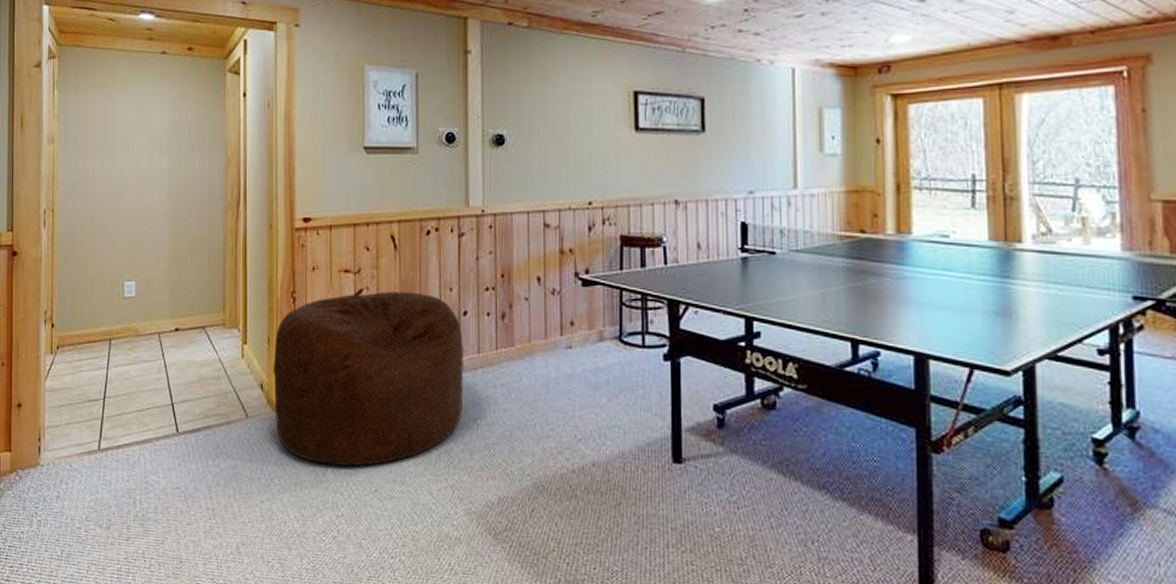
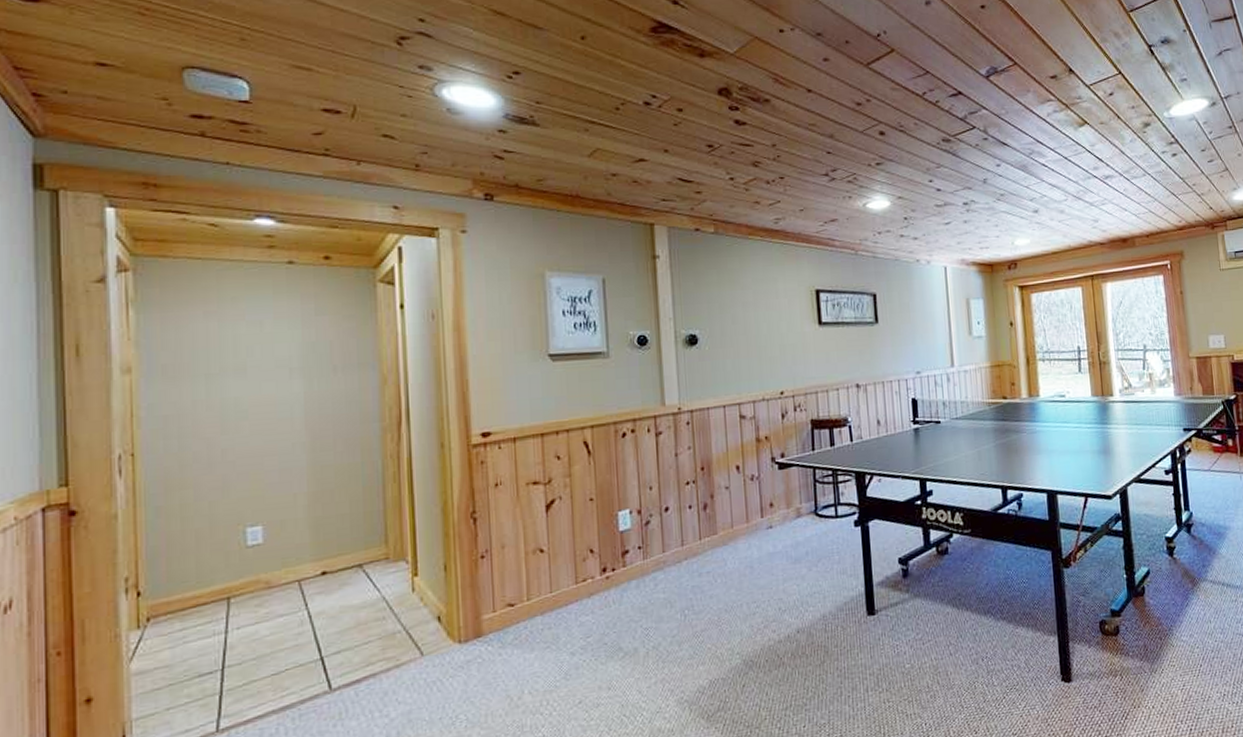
bean bag chair: present [273,292,465,467] -> none [452,495,669,688]

